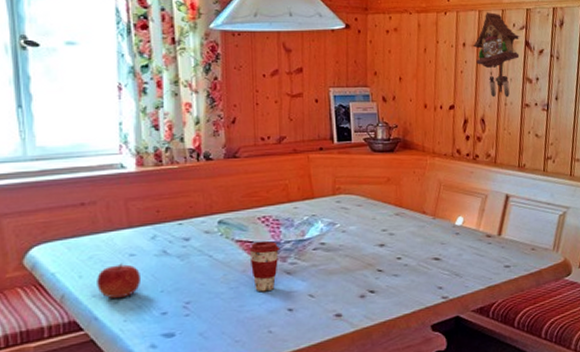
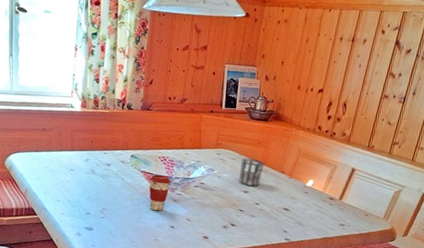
fruit: present [97,263,142,299] -> none [48,174,76,198]
cup: none [369,201,400,237] -> present [238,158,265,186]
cuckoo clock: present [474,12,520,98] -> none [349,12,392,88]

